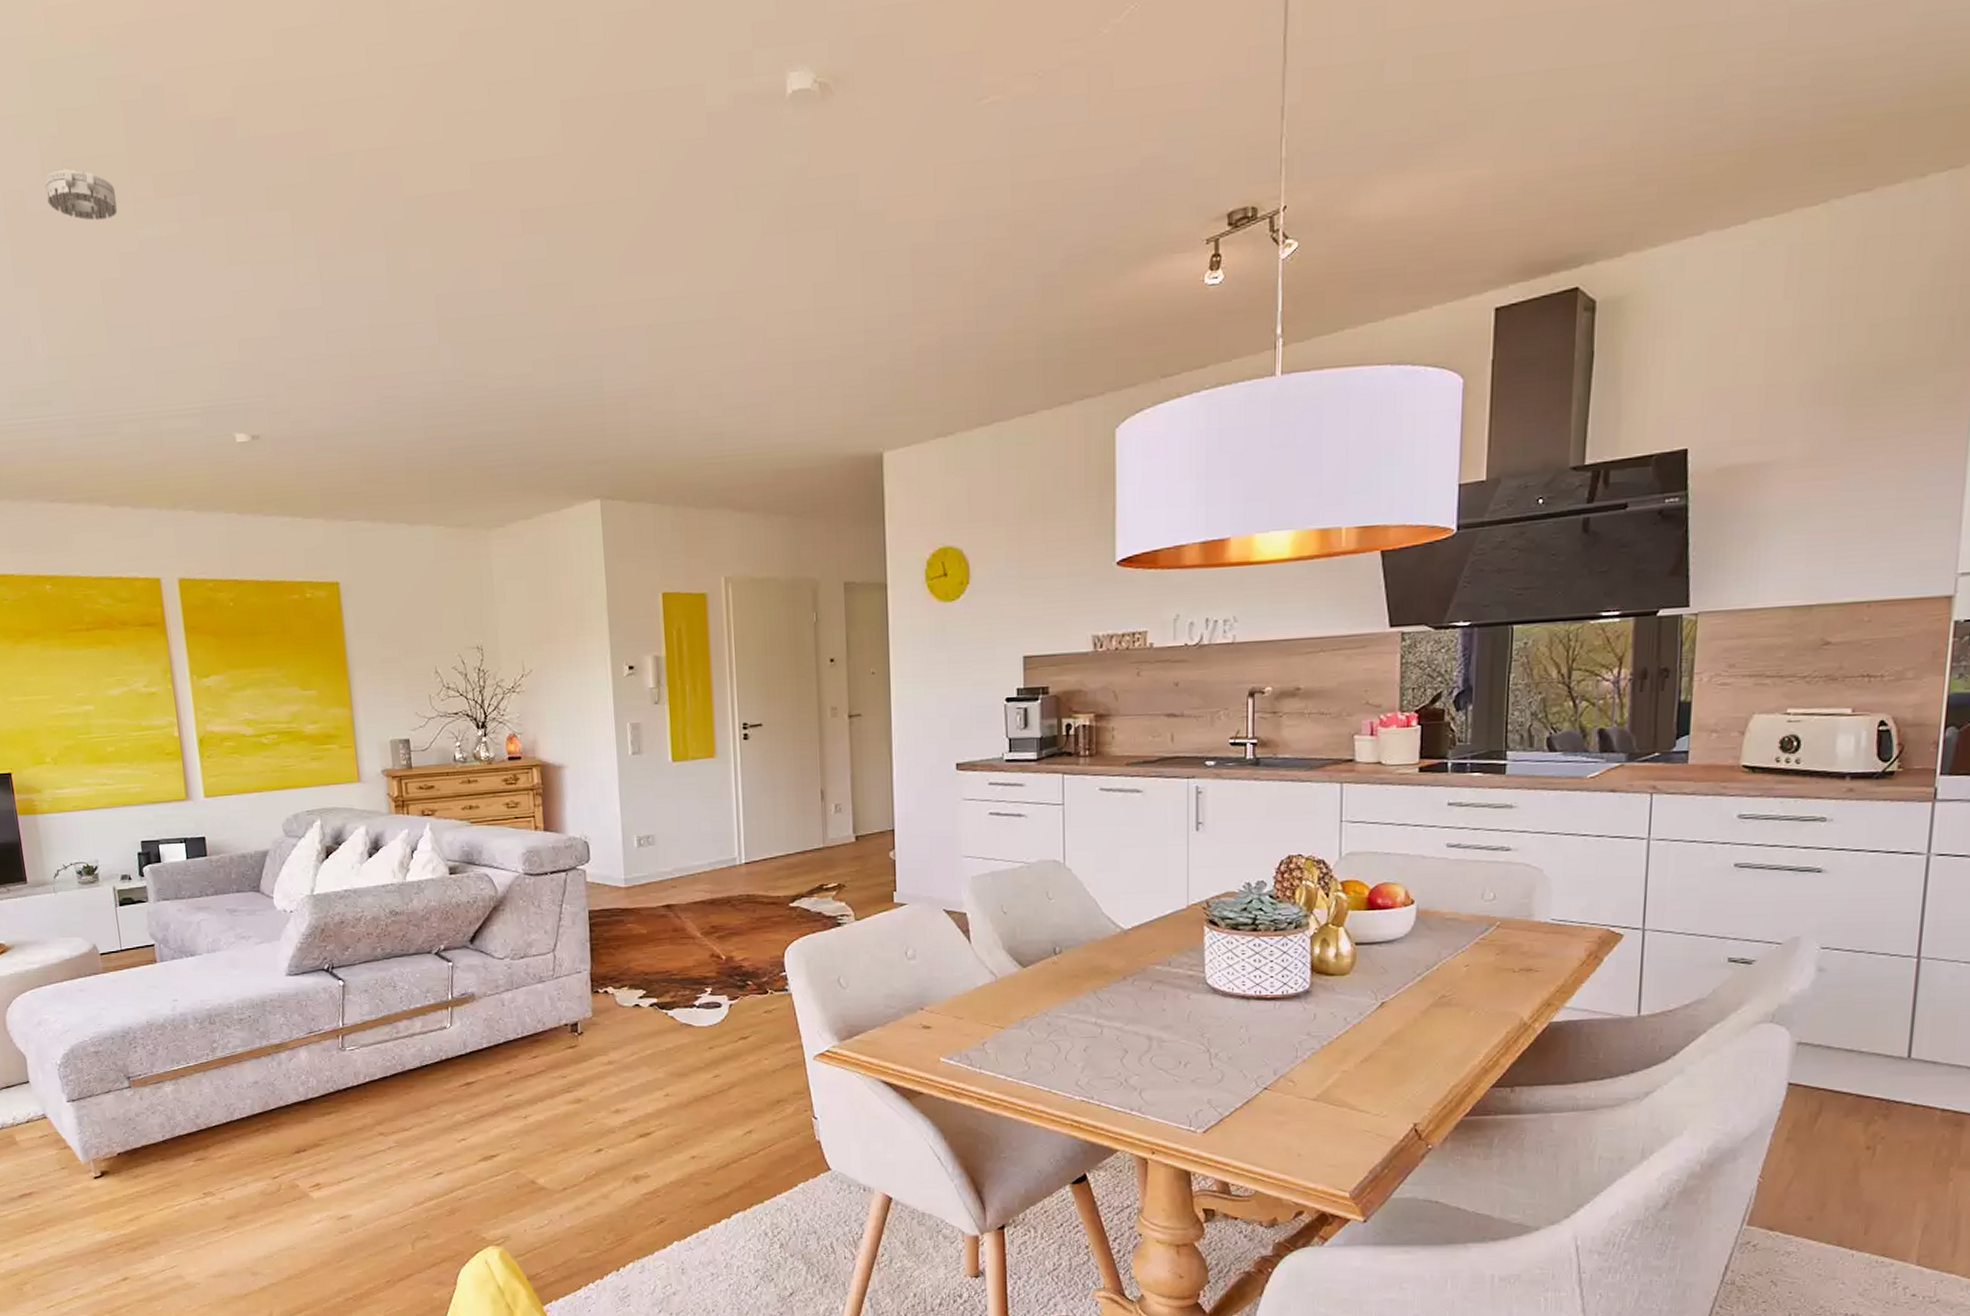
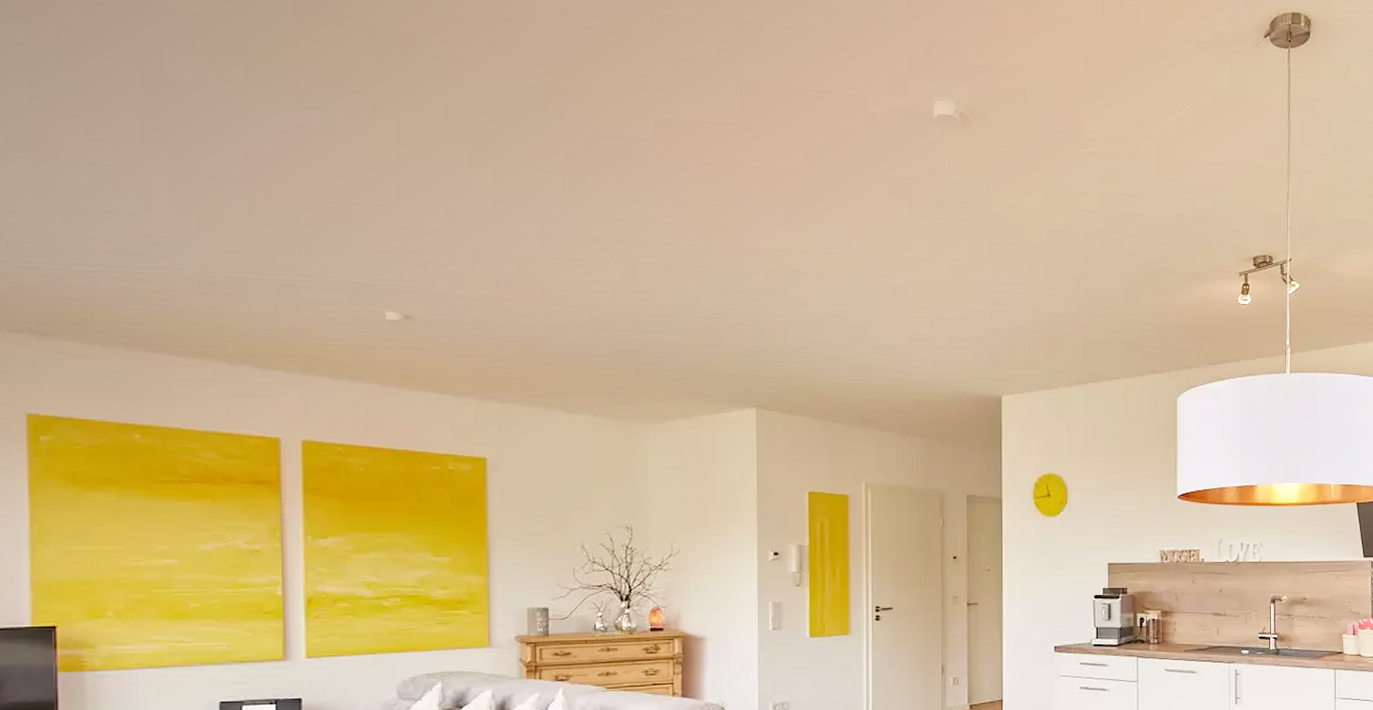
smoke detector: present [44,168,118,221] -> none [193,45,277,98]

